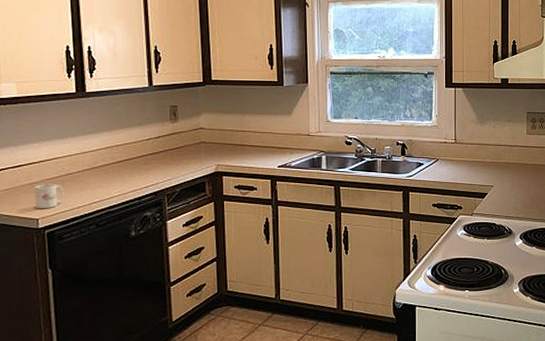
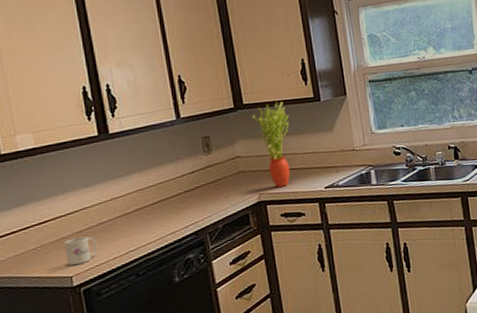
potted plant: none [219,82,252,161] -> present [252,101,290,187]

